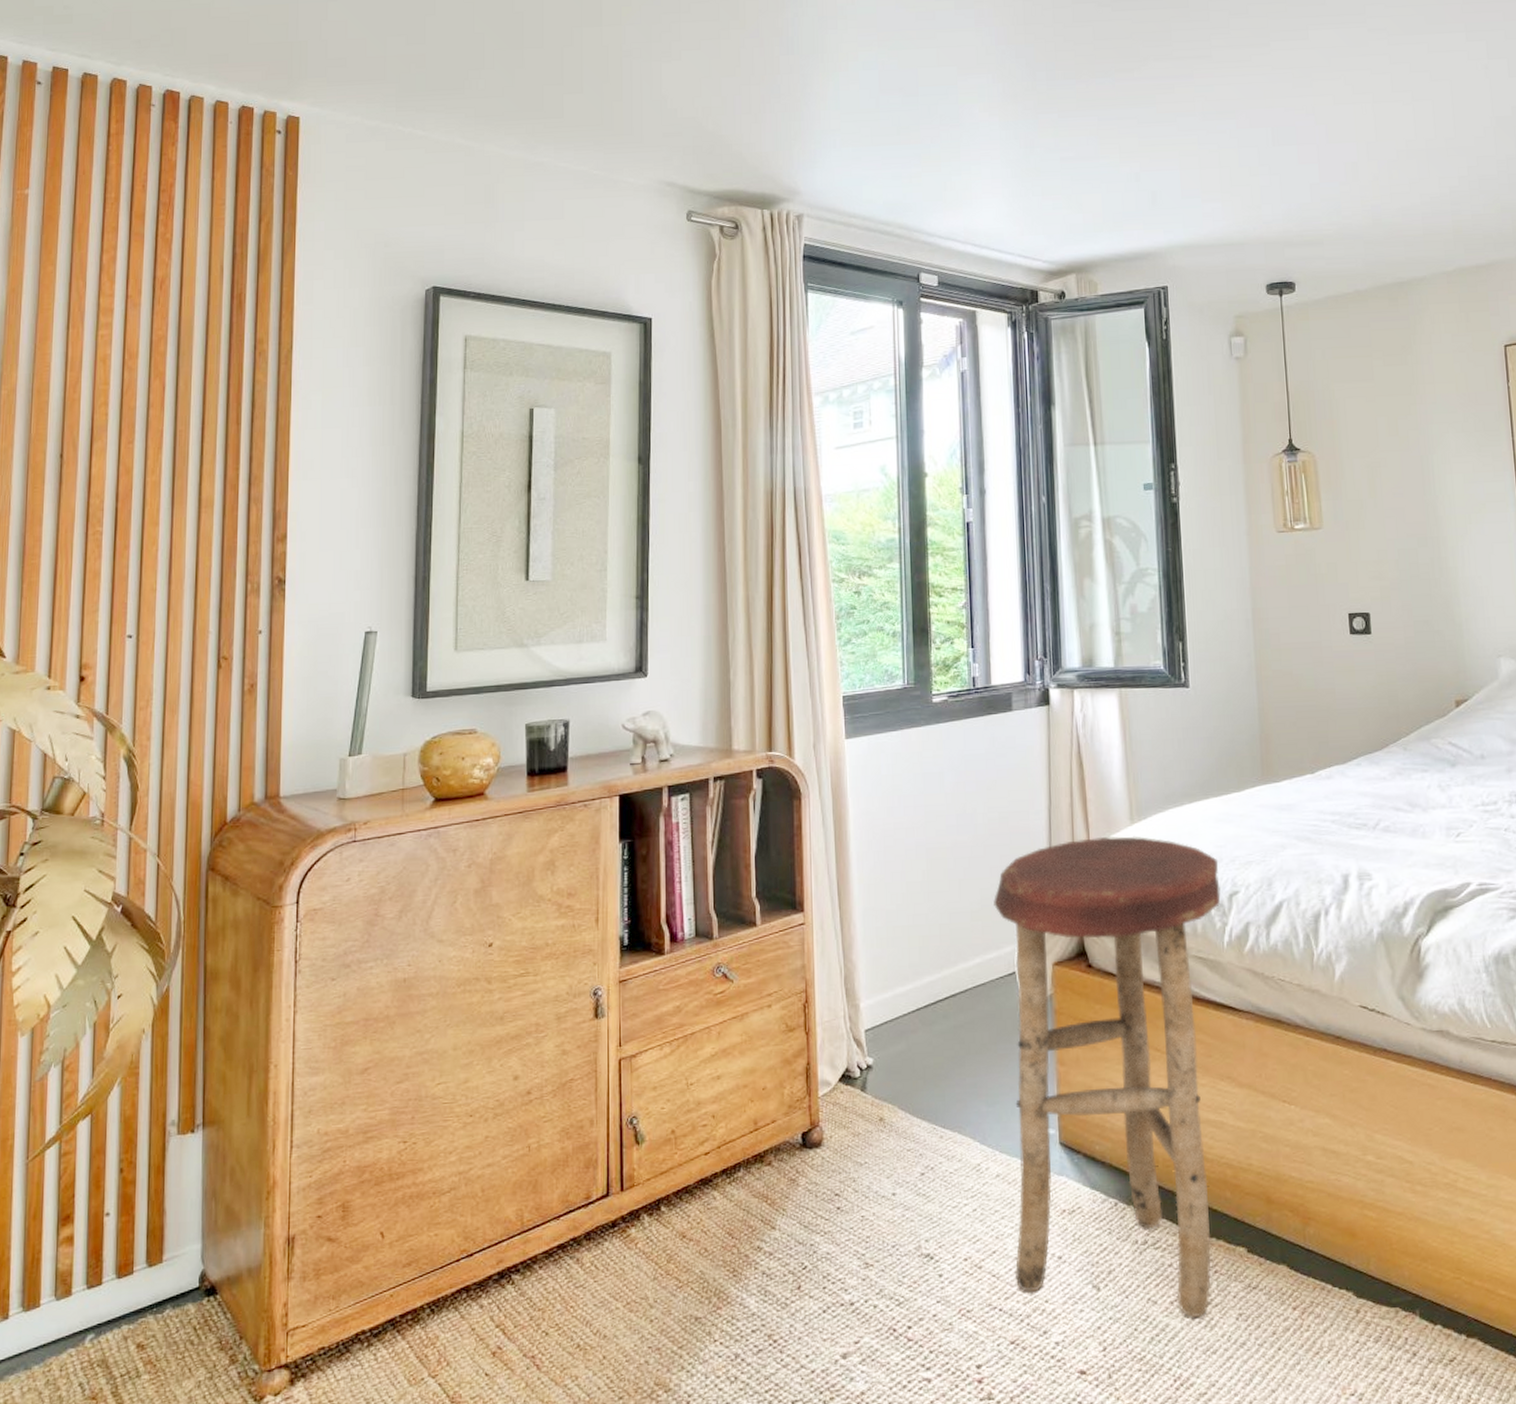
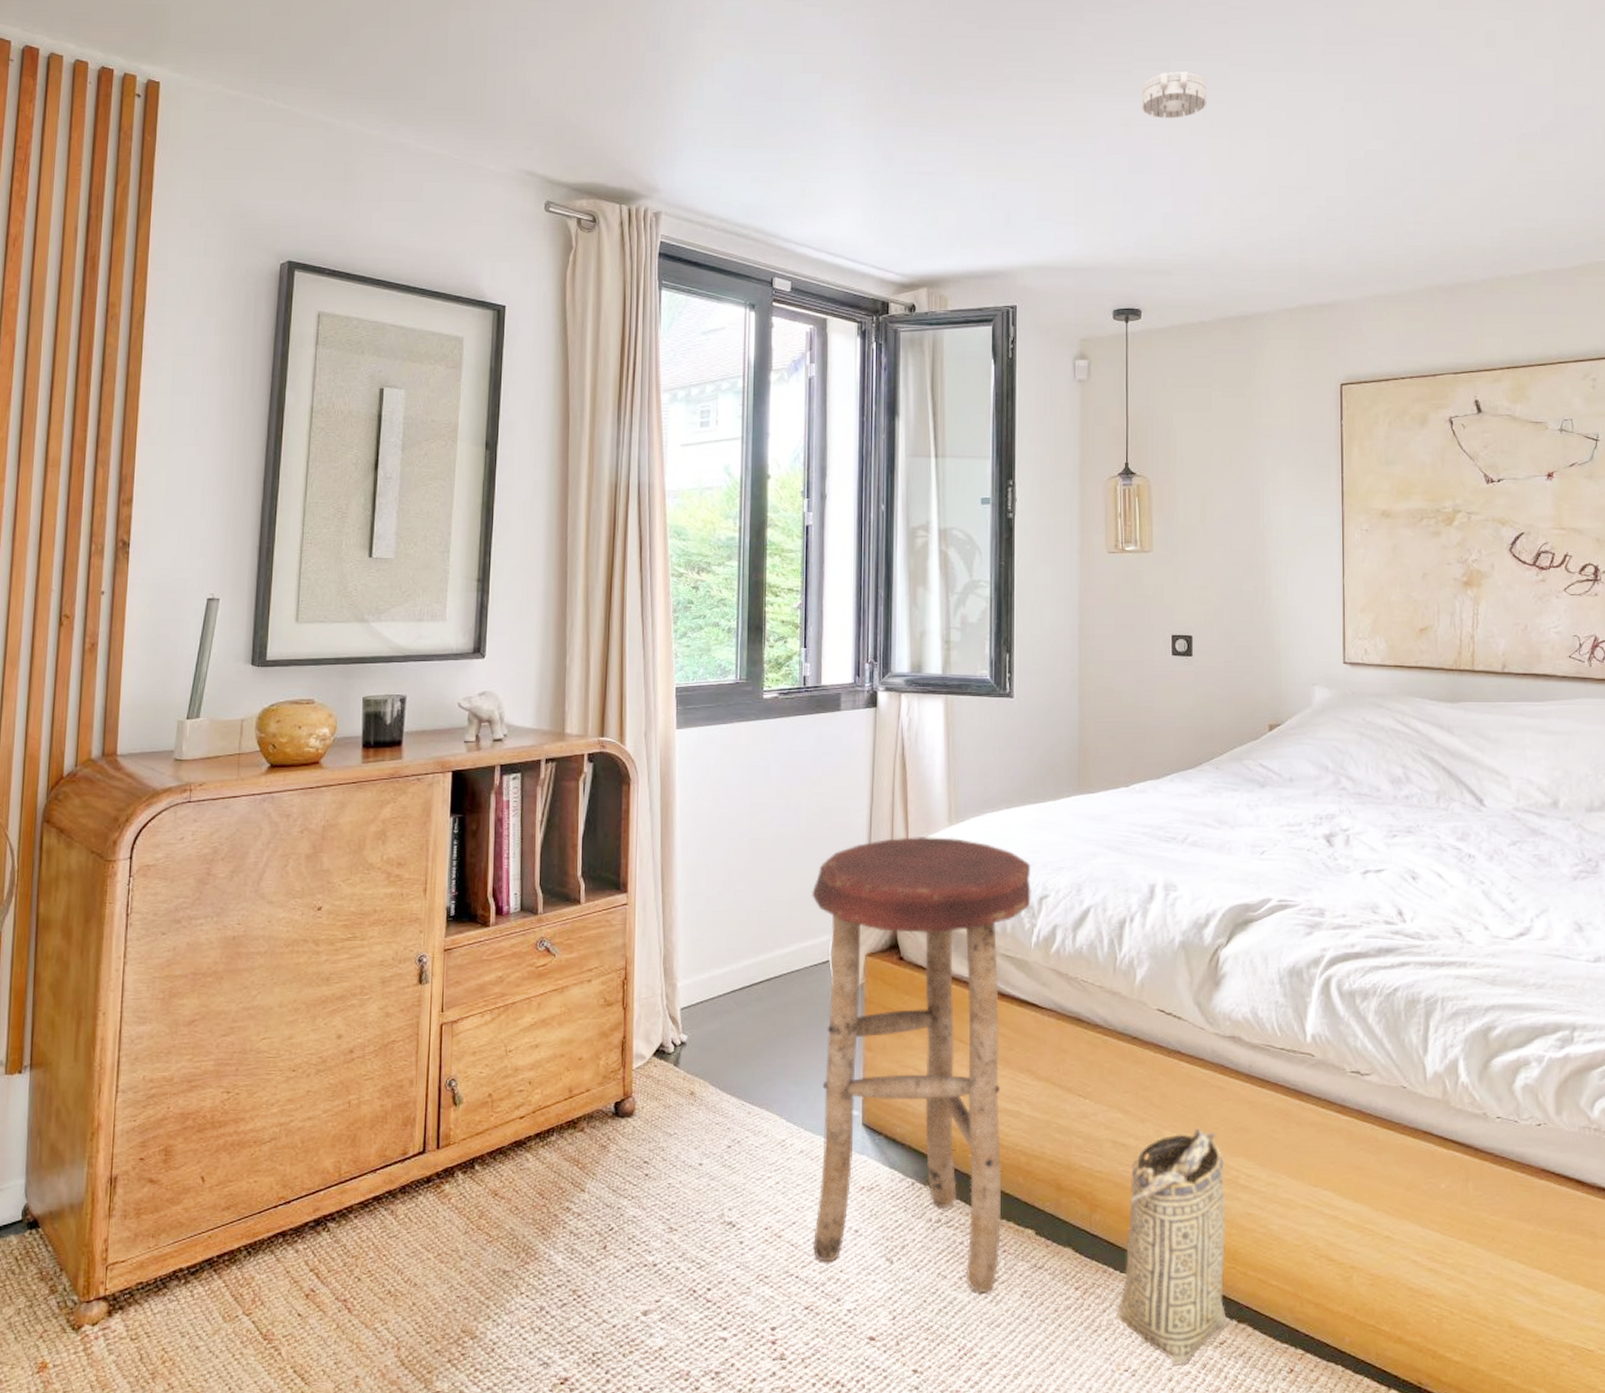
smoke detector: none [1281,39,1348,89] -> present [1142,71,1207,119]
basket: none [1338,1129,1456,1387] -> present [1117,1127,1227,1365]

